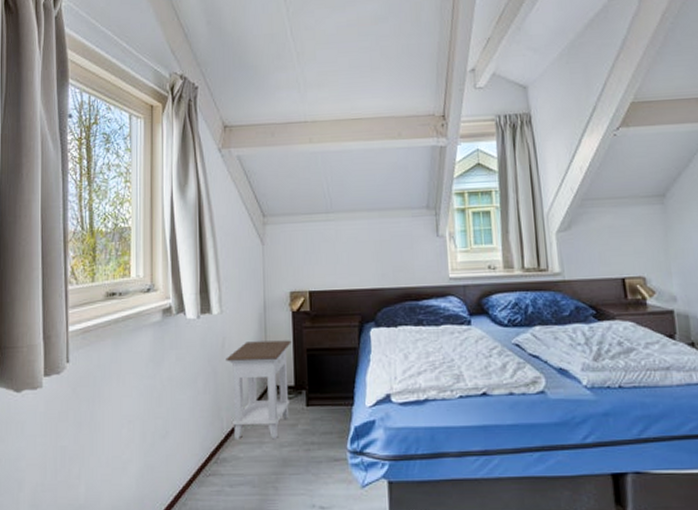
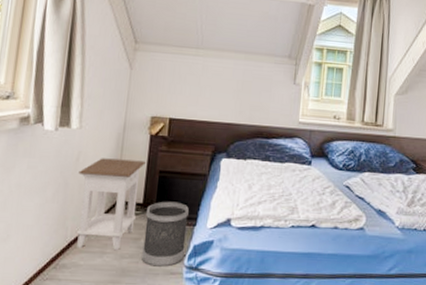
wastebasket: none [300,380,346,454] -> present [142,201,189,267]

